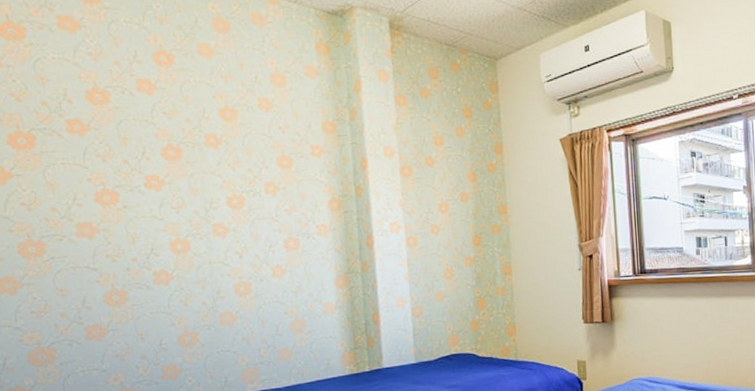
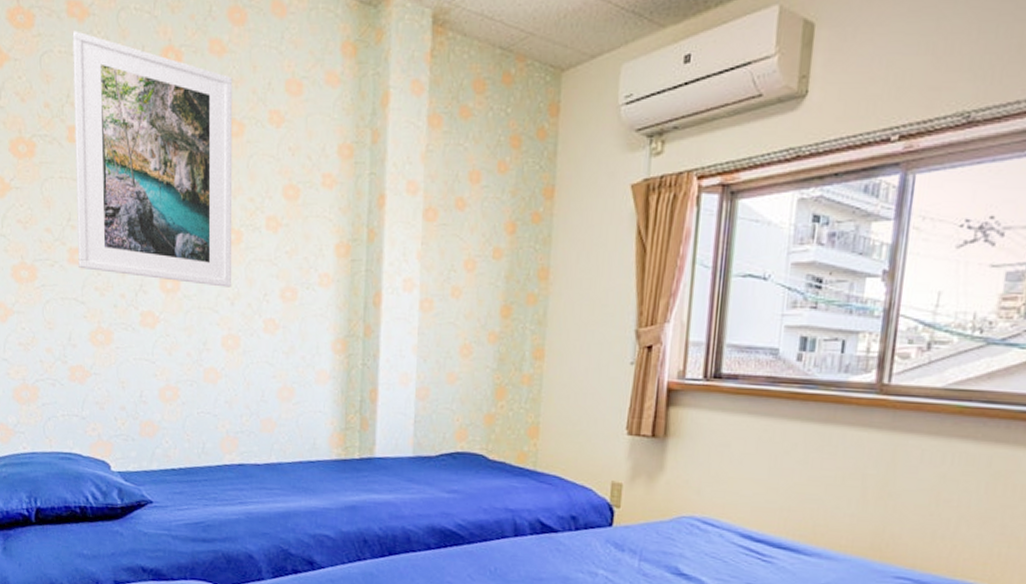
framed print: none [65,40,238,244] -> present [72,30,233,287]

